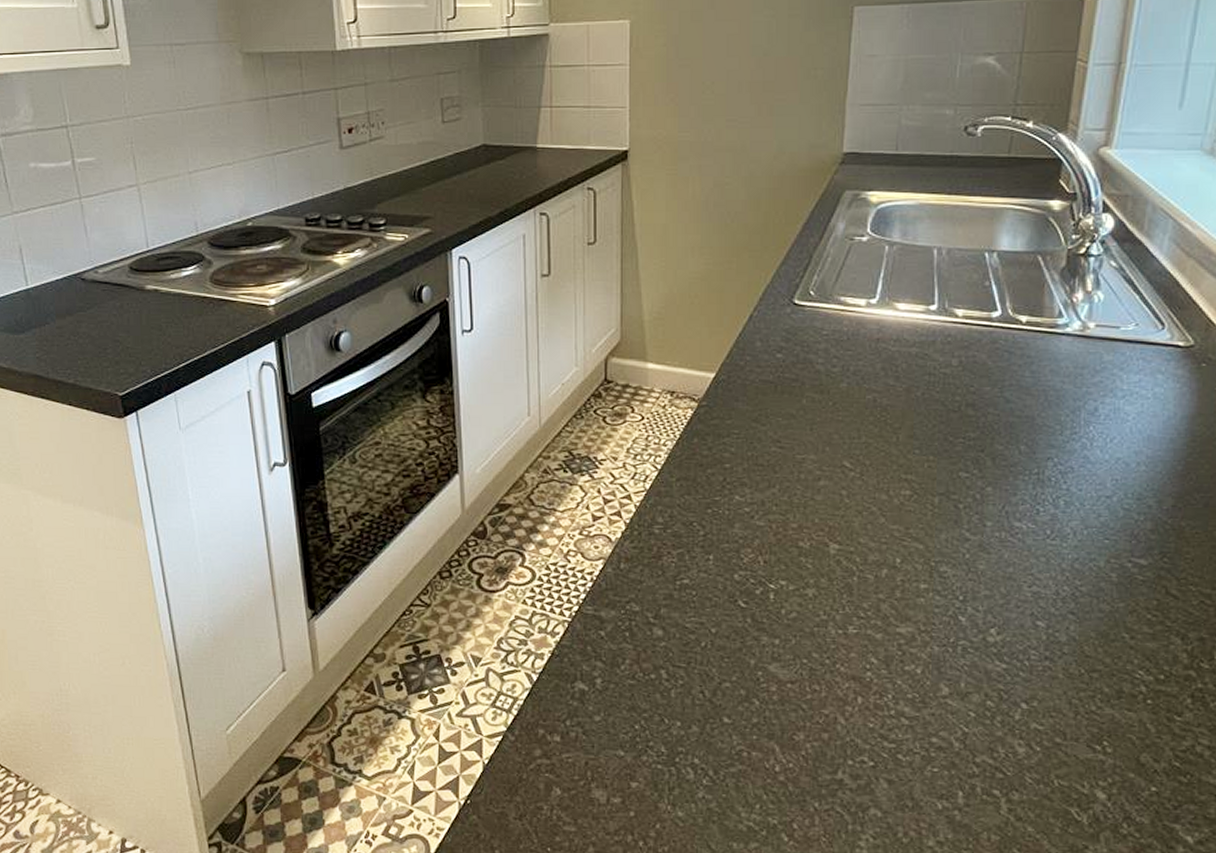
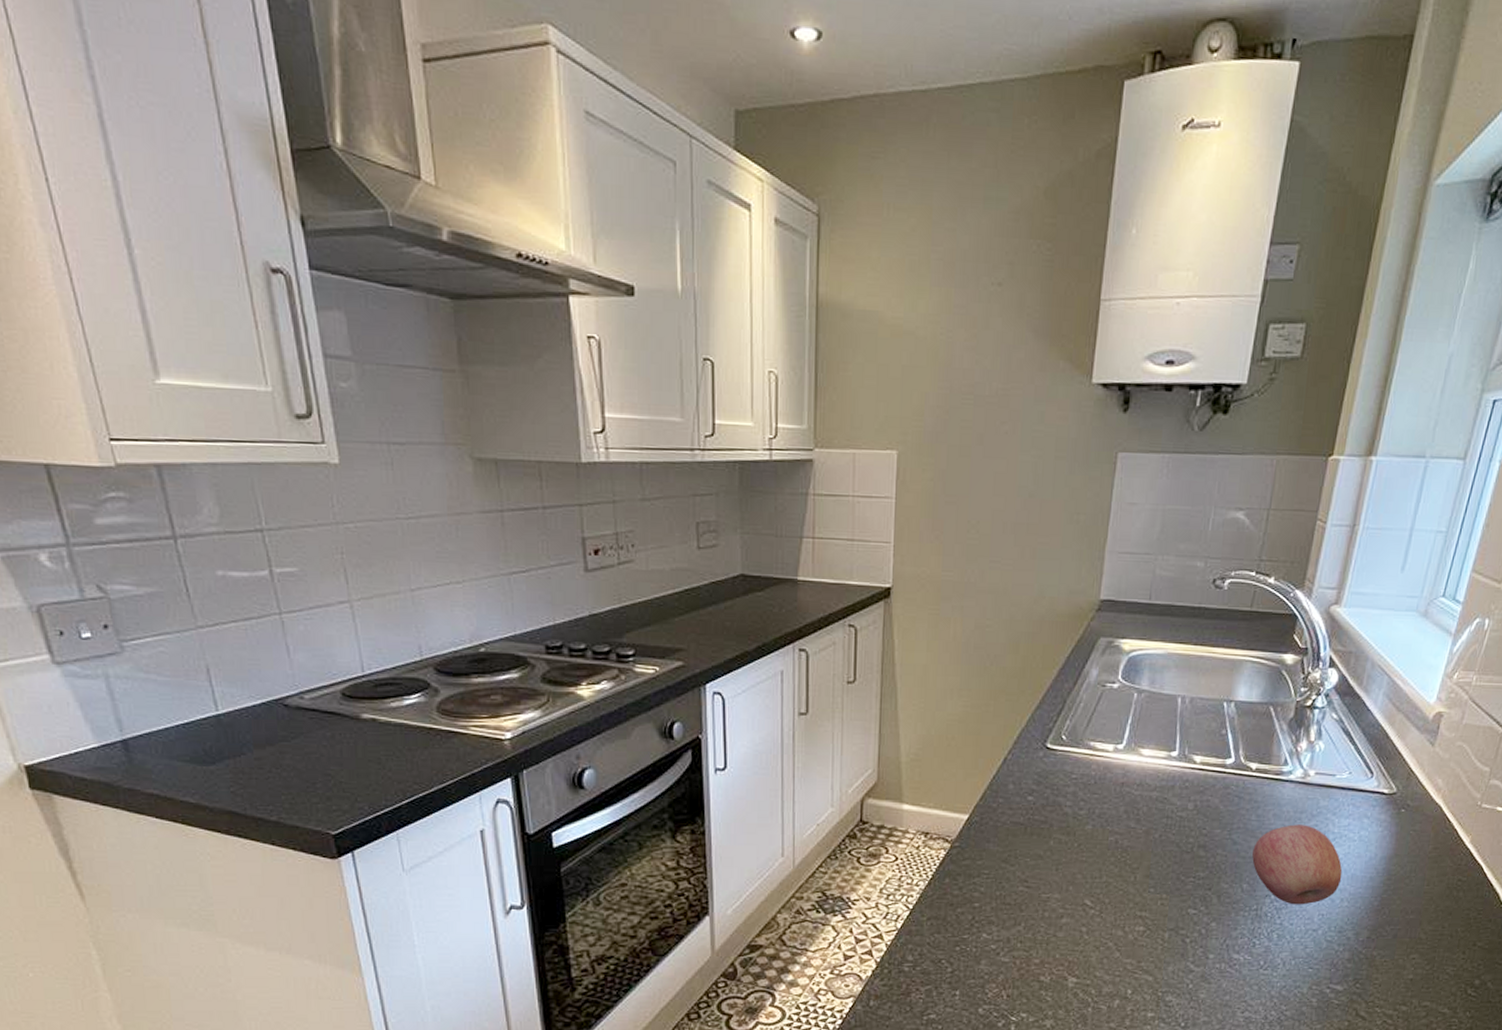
fruit: none [1029,381,1136,469] -> present [1252,824,1343,905]

